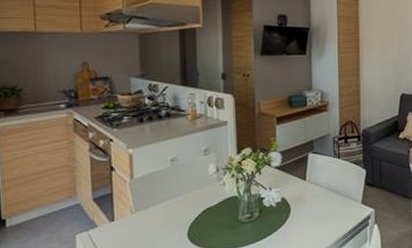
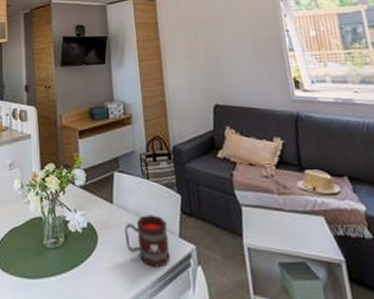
mug: none [315,187,353,229] -> present [124,215,171,268]

